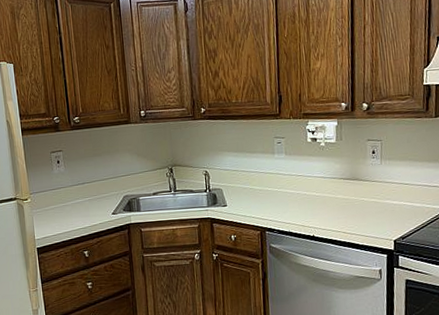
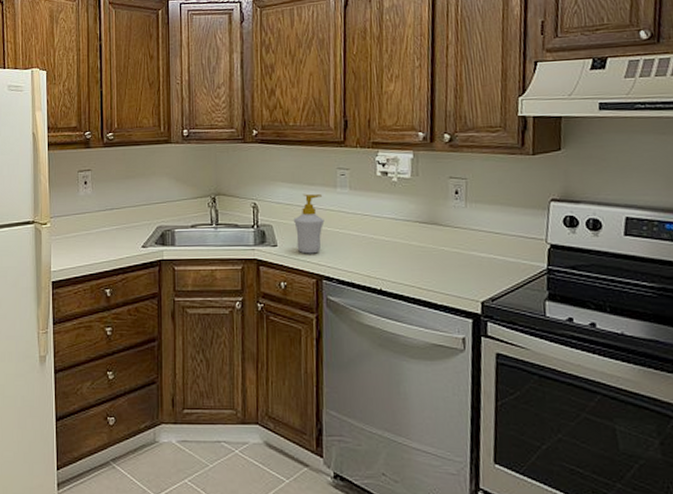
soap bottle: none [240,160,266,211] -> present [294,193,325,254]

